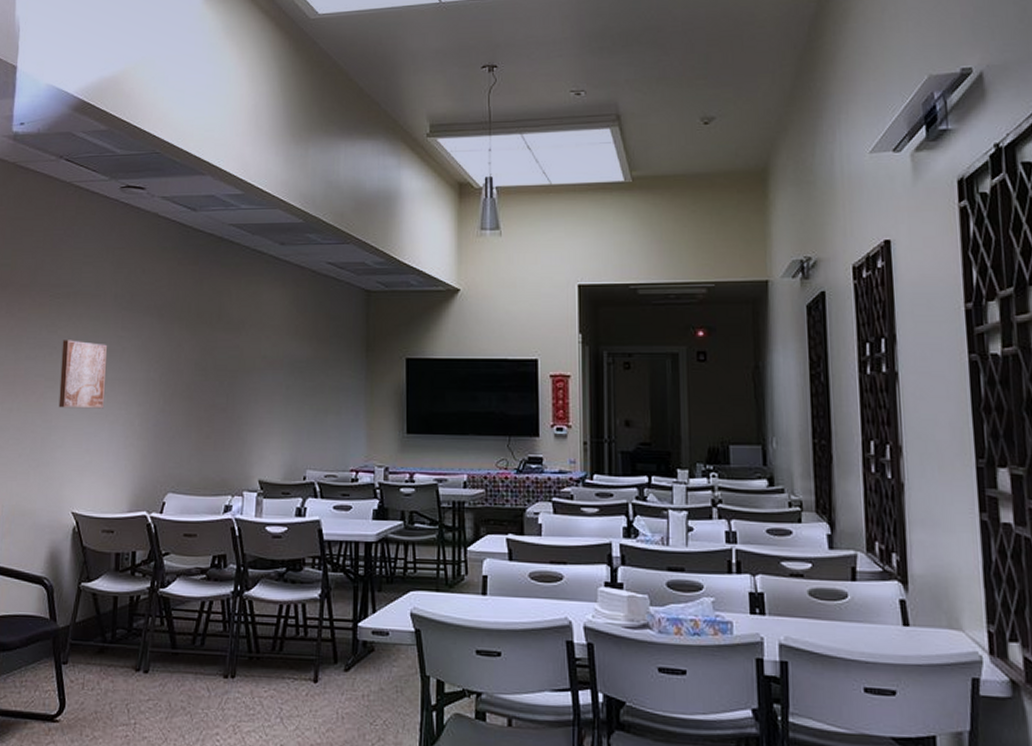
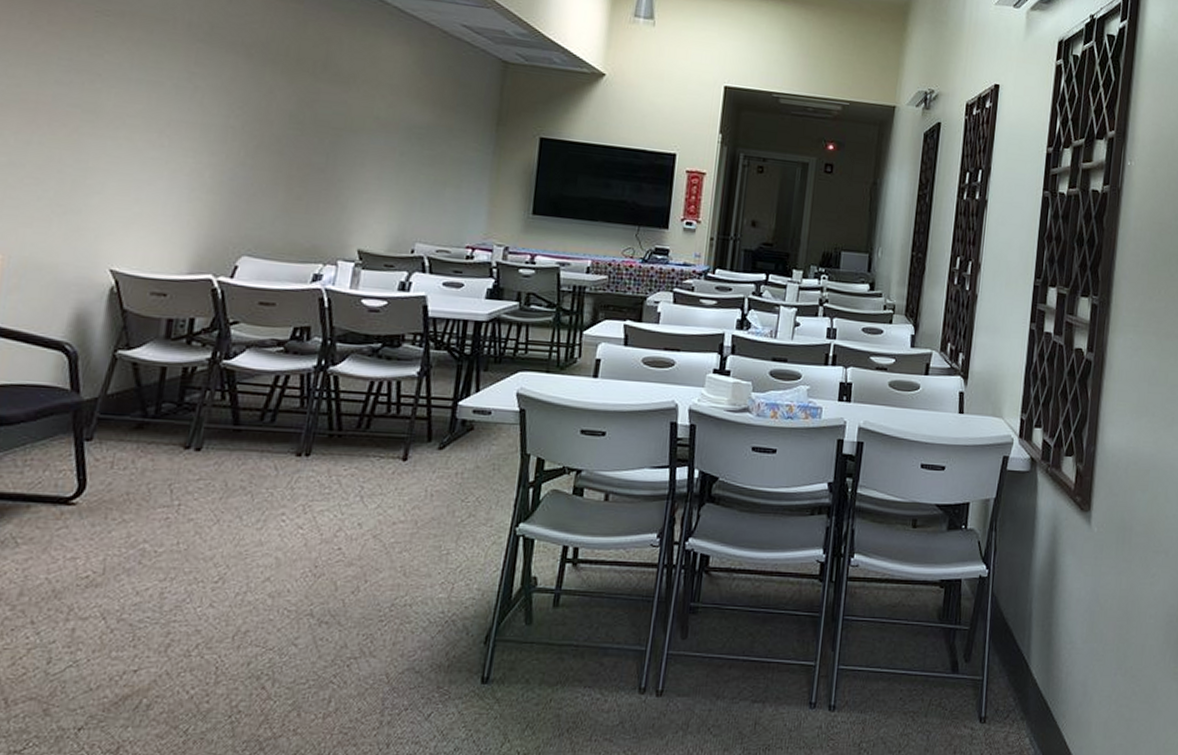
wall art: present [58,340,107,409] -> none [99,66,173,154]

